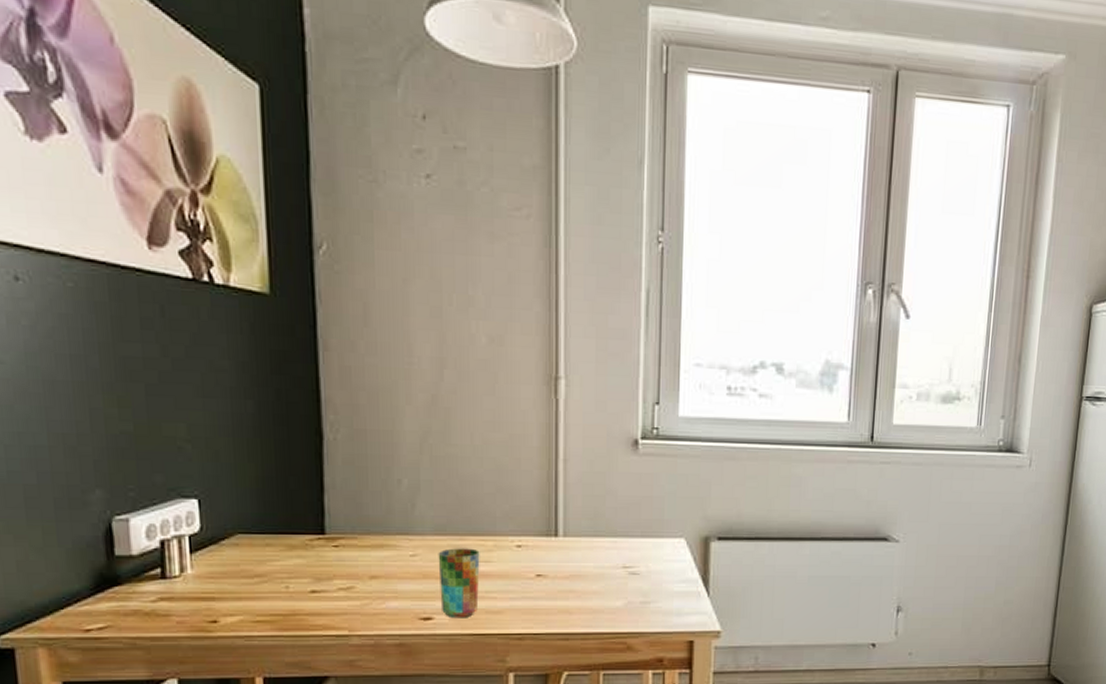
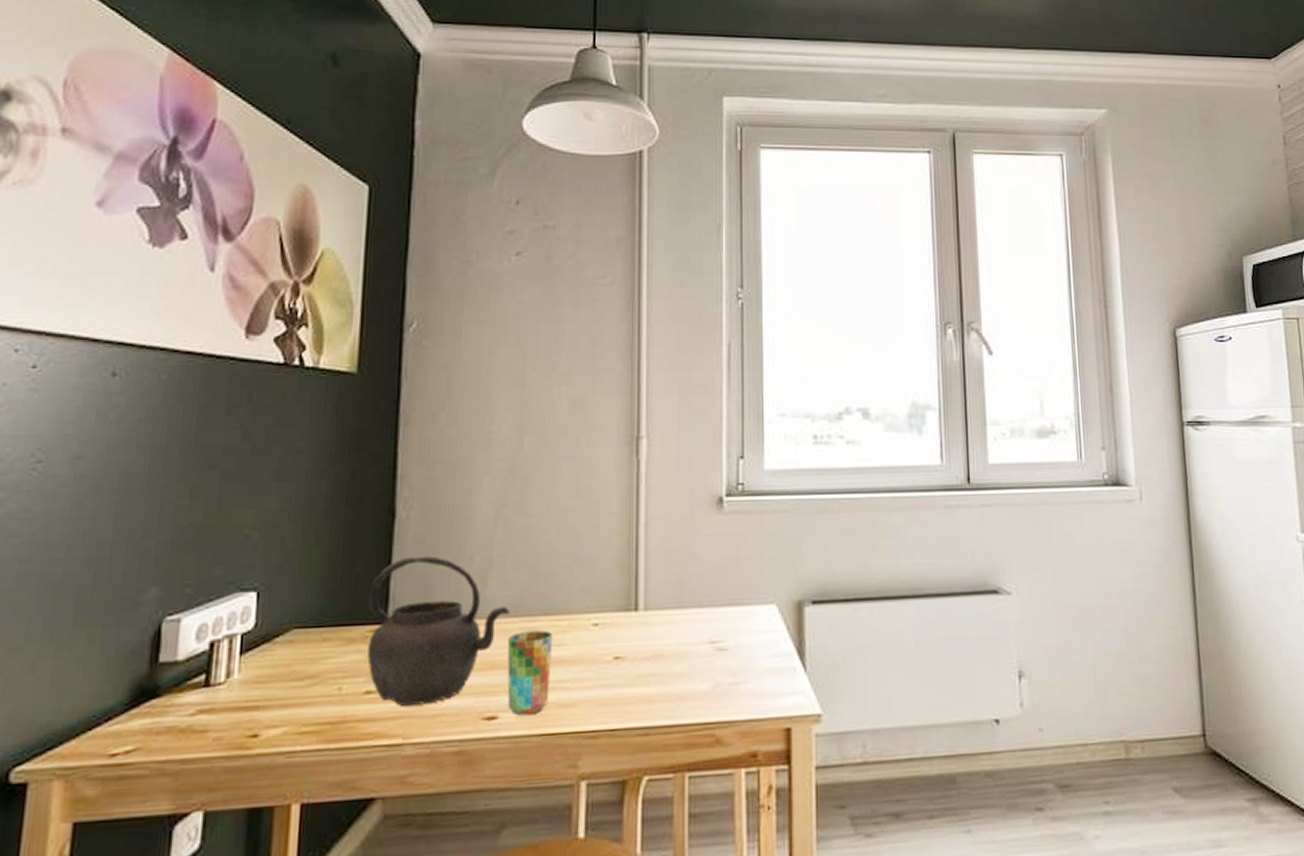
kettle: none [304,476,439,604] -> present [367,556,510,706]

